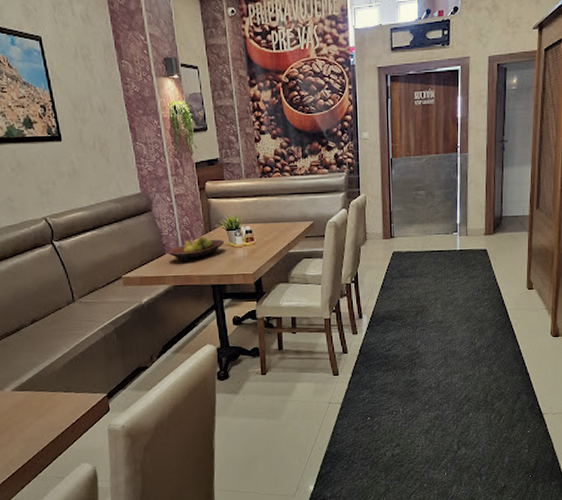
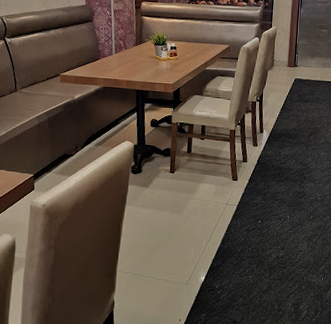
fruit bowl: present [167,237,225,263] -> none [101,48,152,68]

